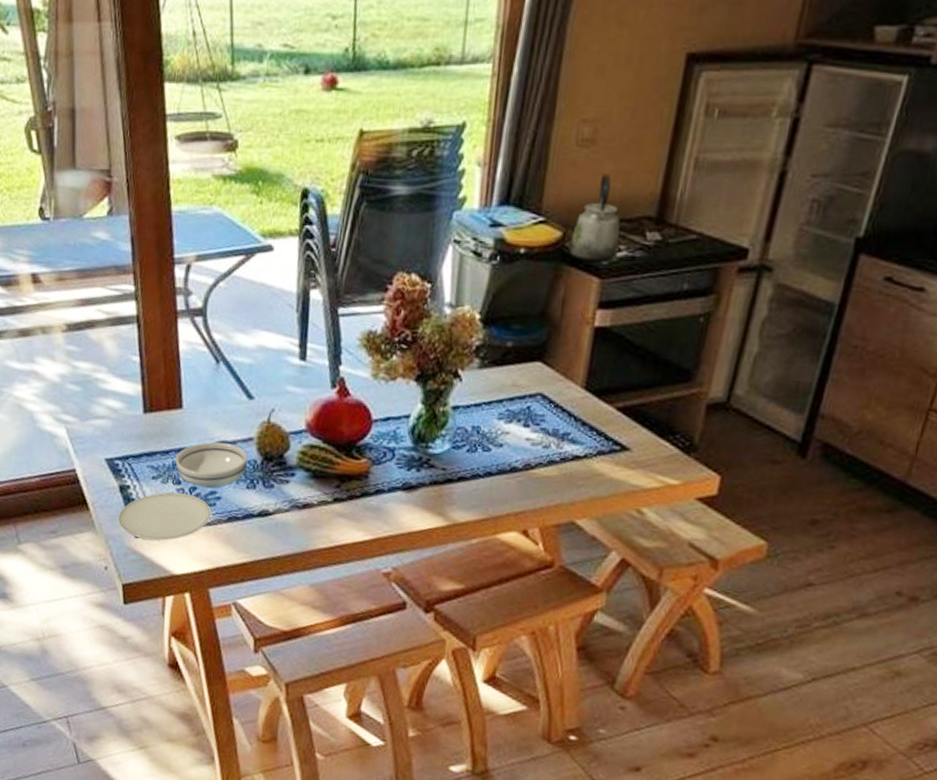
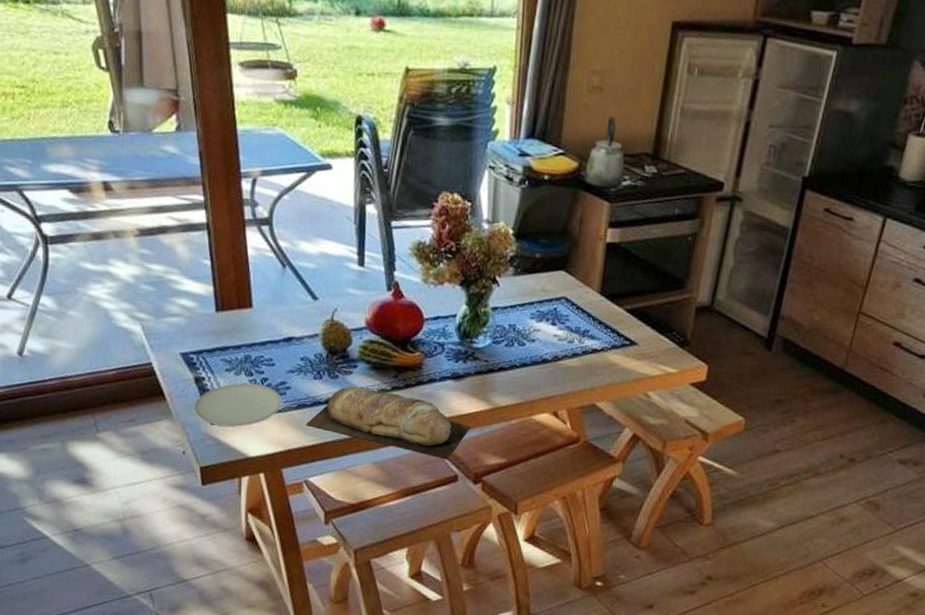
bowl: present [175,441,248,489] -> none [247,337,314,379]
bread loaf: none [235,497,425,584] -> present [305,386,472,460]

